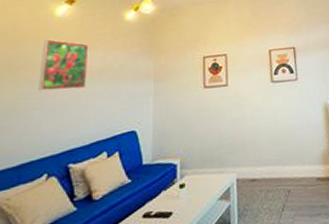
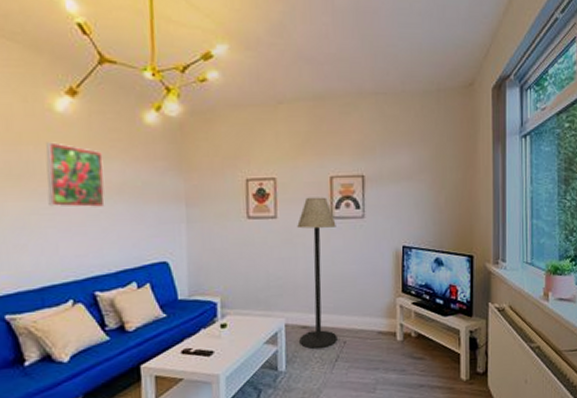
floor lamp: none [244,66,283,201] -> present [297,197,337,349]

